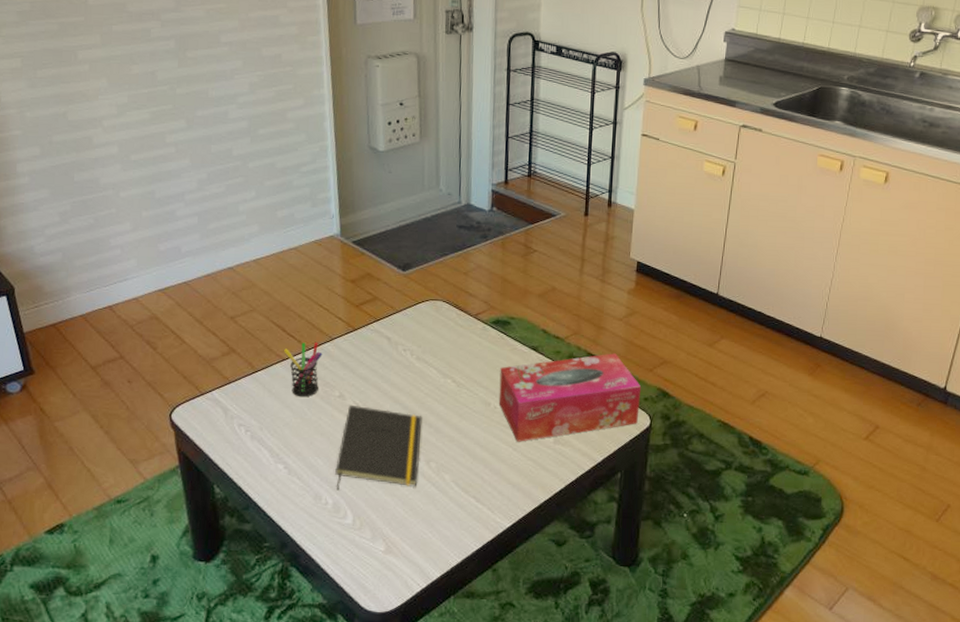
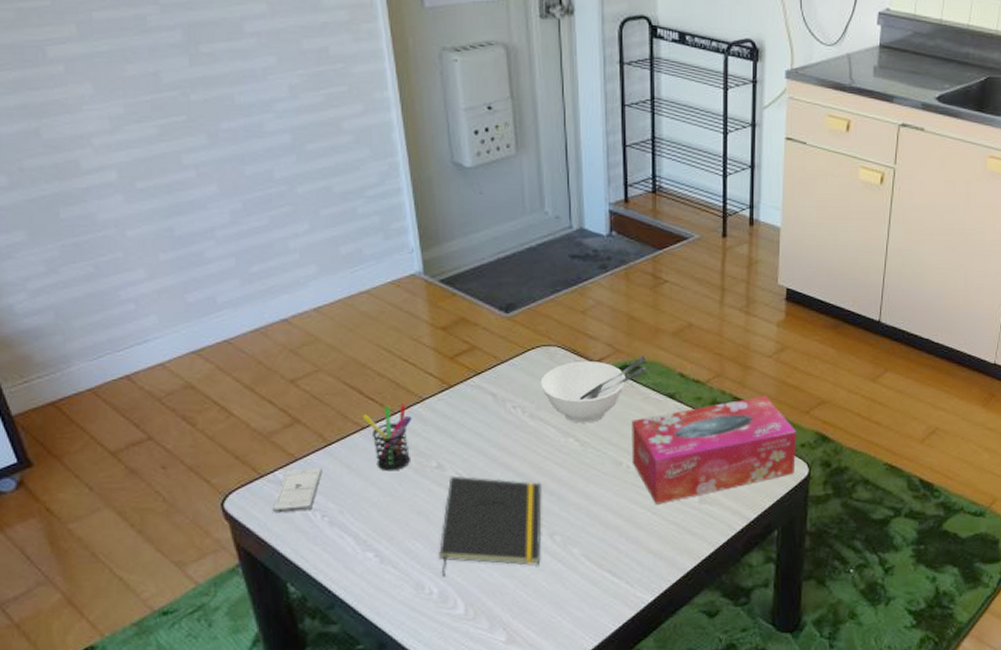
smartphone: none [209,389,249,426] -> present [273,467,323,514]
bowl: none [427,313,516,368] -> present [540,355,647,424]

